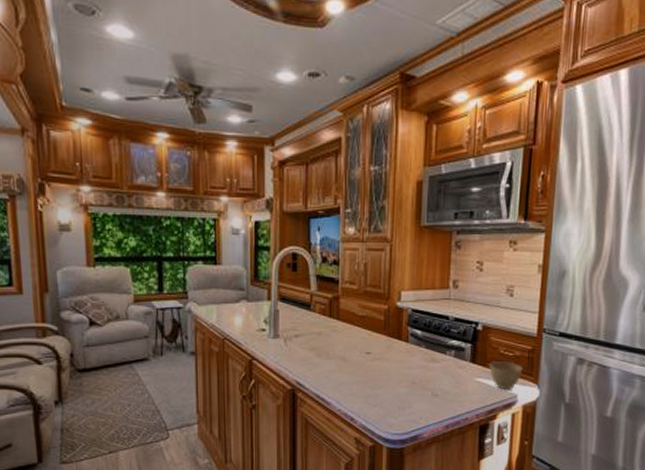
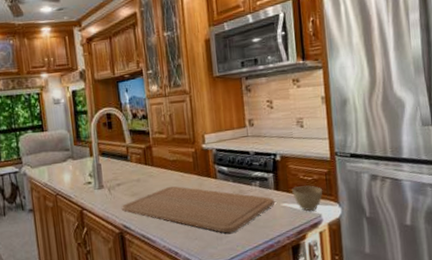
chopping board: none [296,344,468,404] -> present [121,186,274,233]

